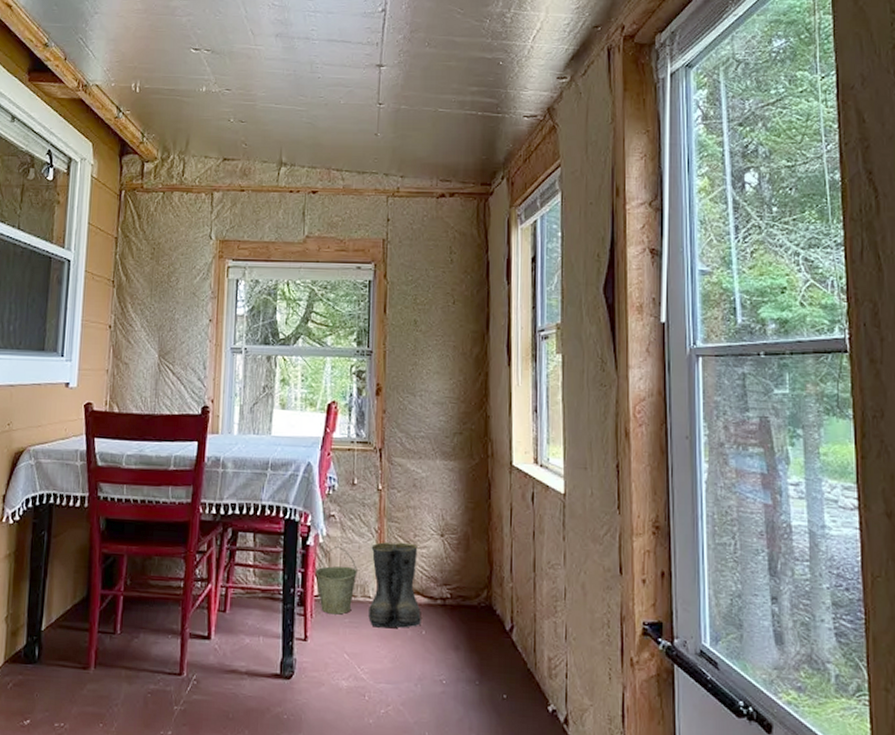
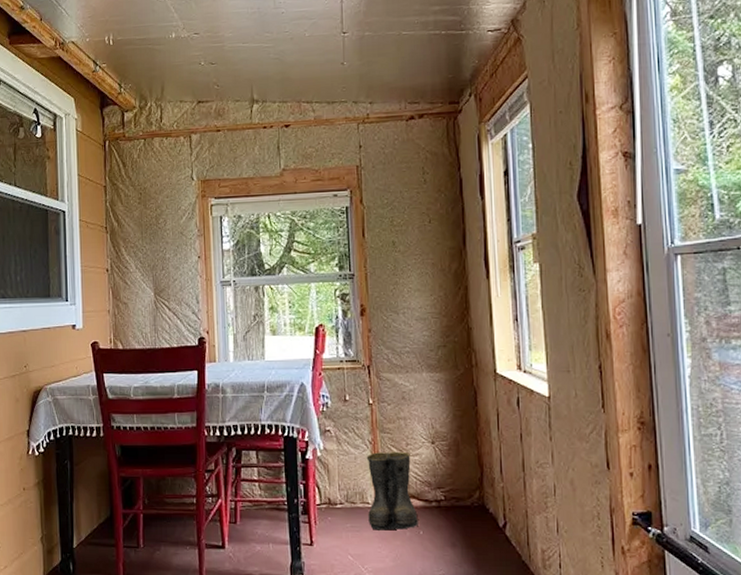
bucket: present [315,545,358,615] -> none [316,457,355,520]

